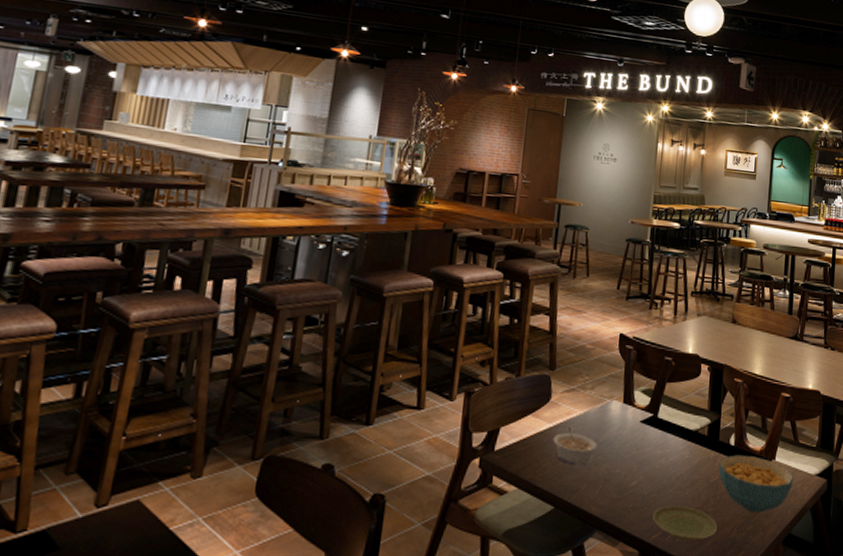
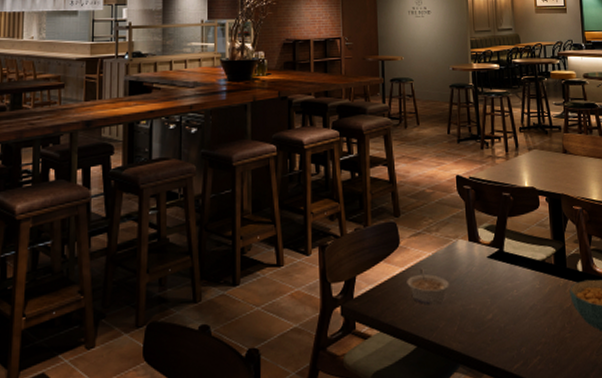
plate: present [653,505,717,541] -> none [512,333,577,368]

